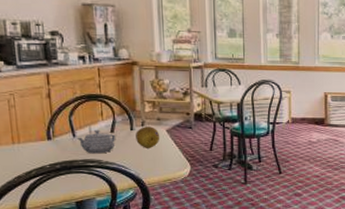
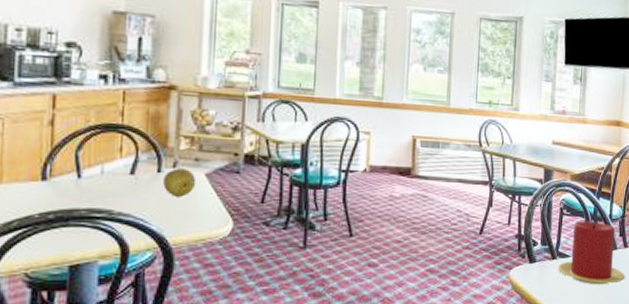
teapot: present [76,129,116,154] -> none [81,169,137,202]

